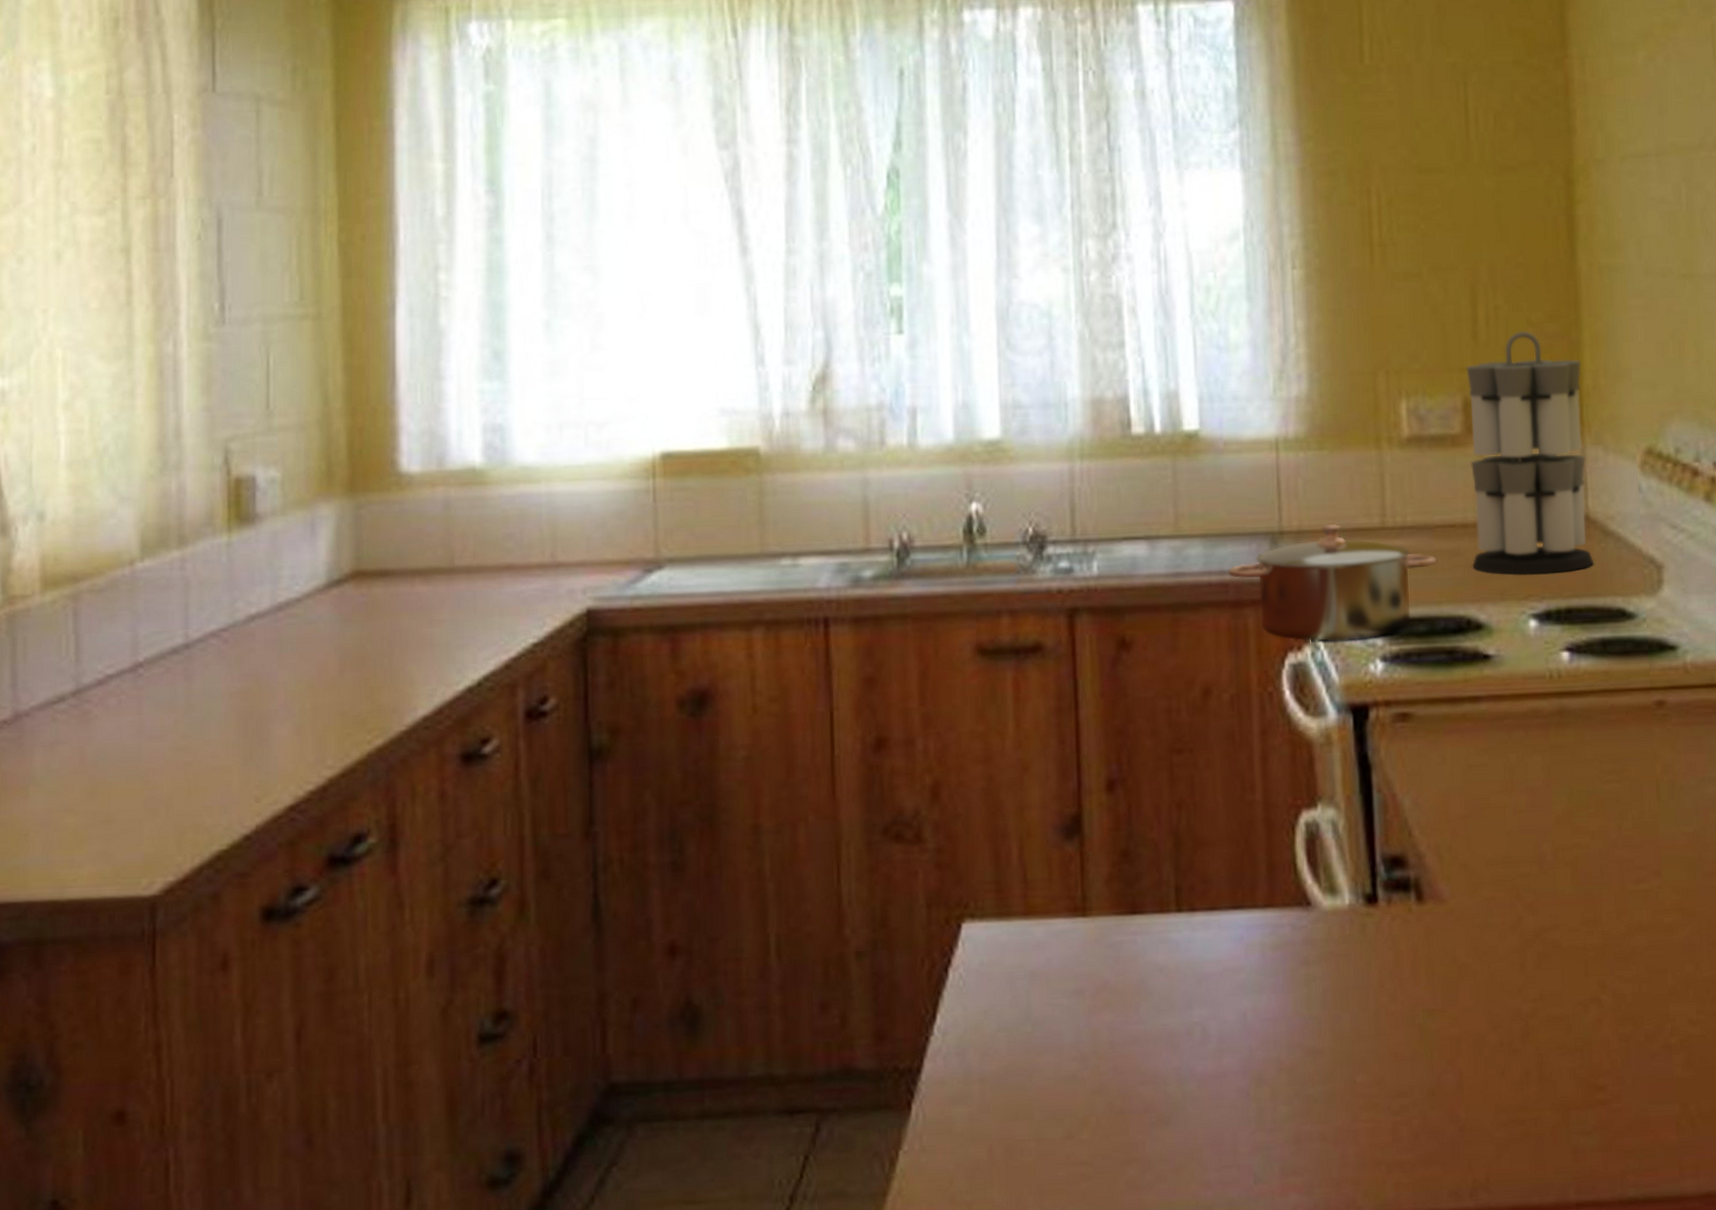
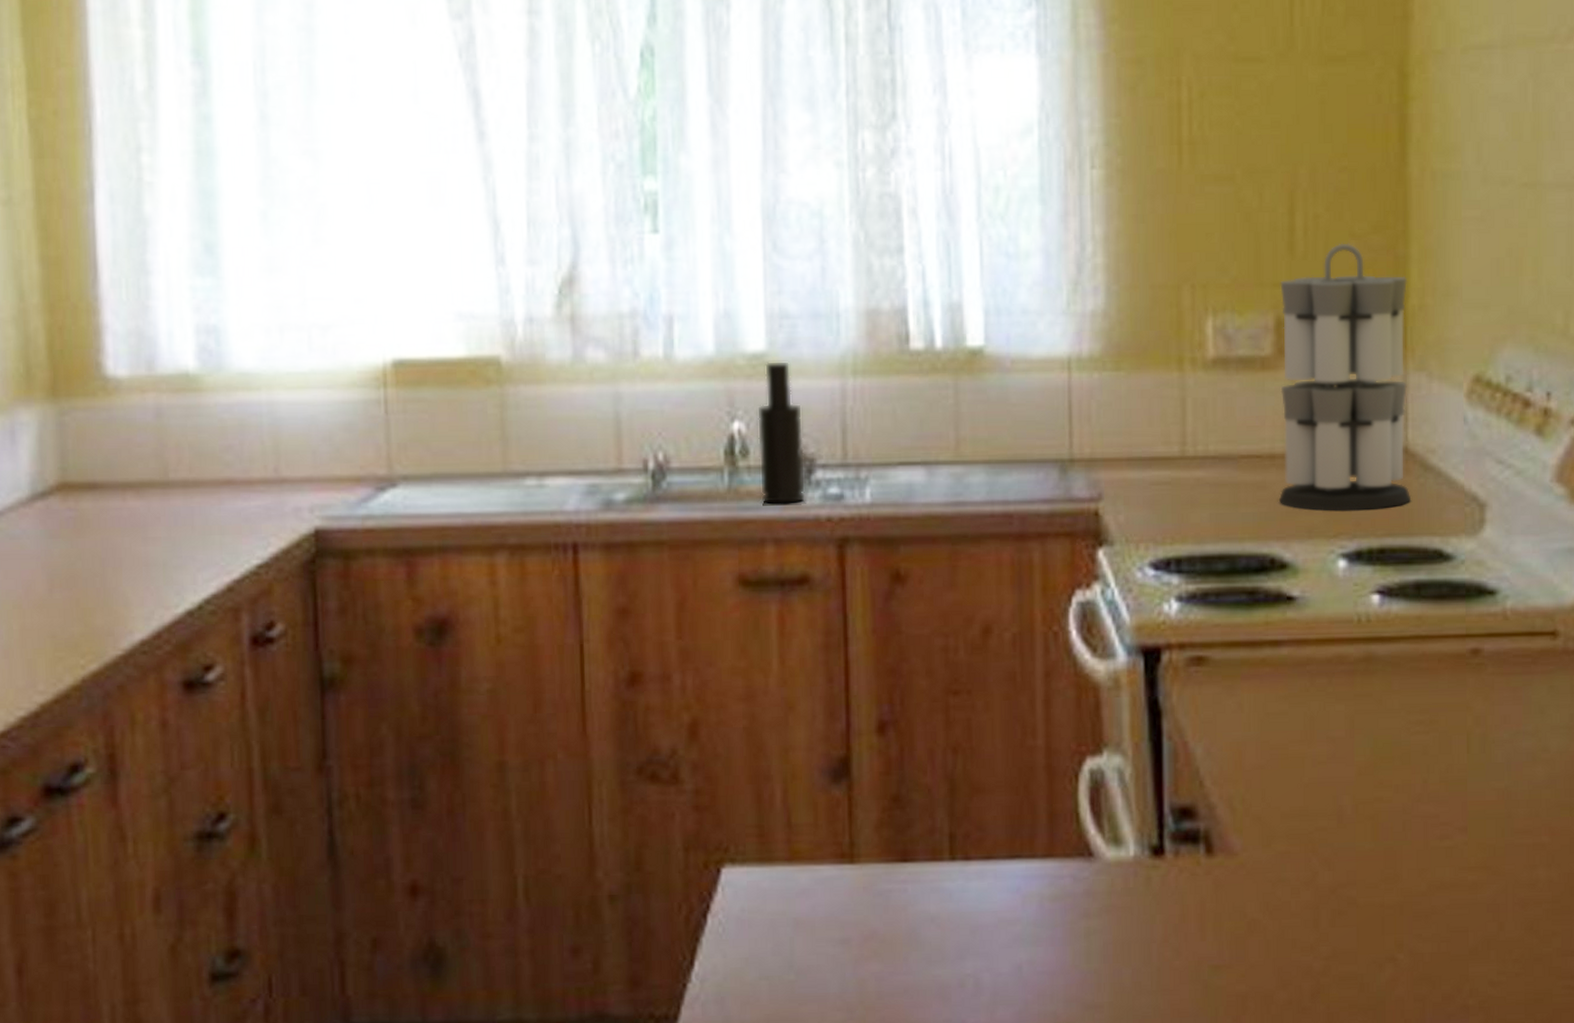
soap dispenser: none [992,446,1038,579] -> present [756,360,806,505]
cooking pot: present [1227,523,1438,641] -> none [1012,451,1241,579]

